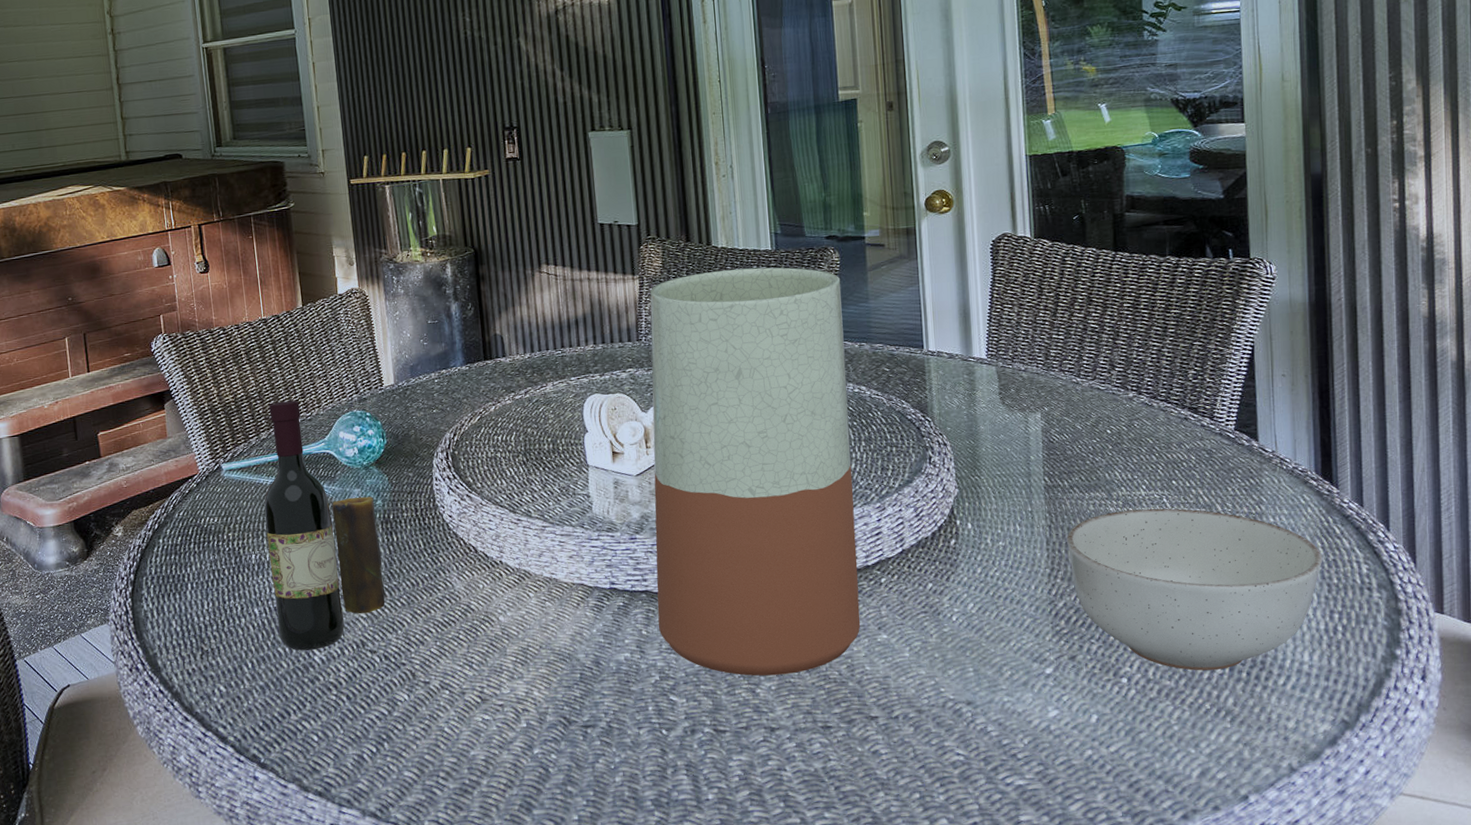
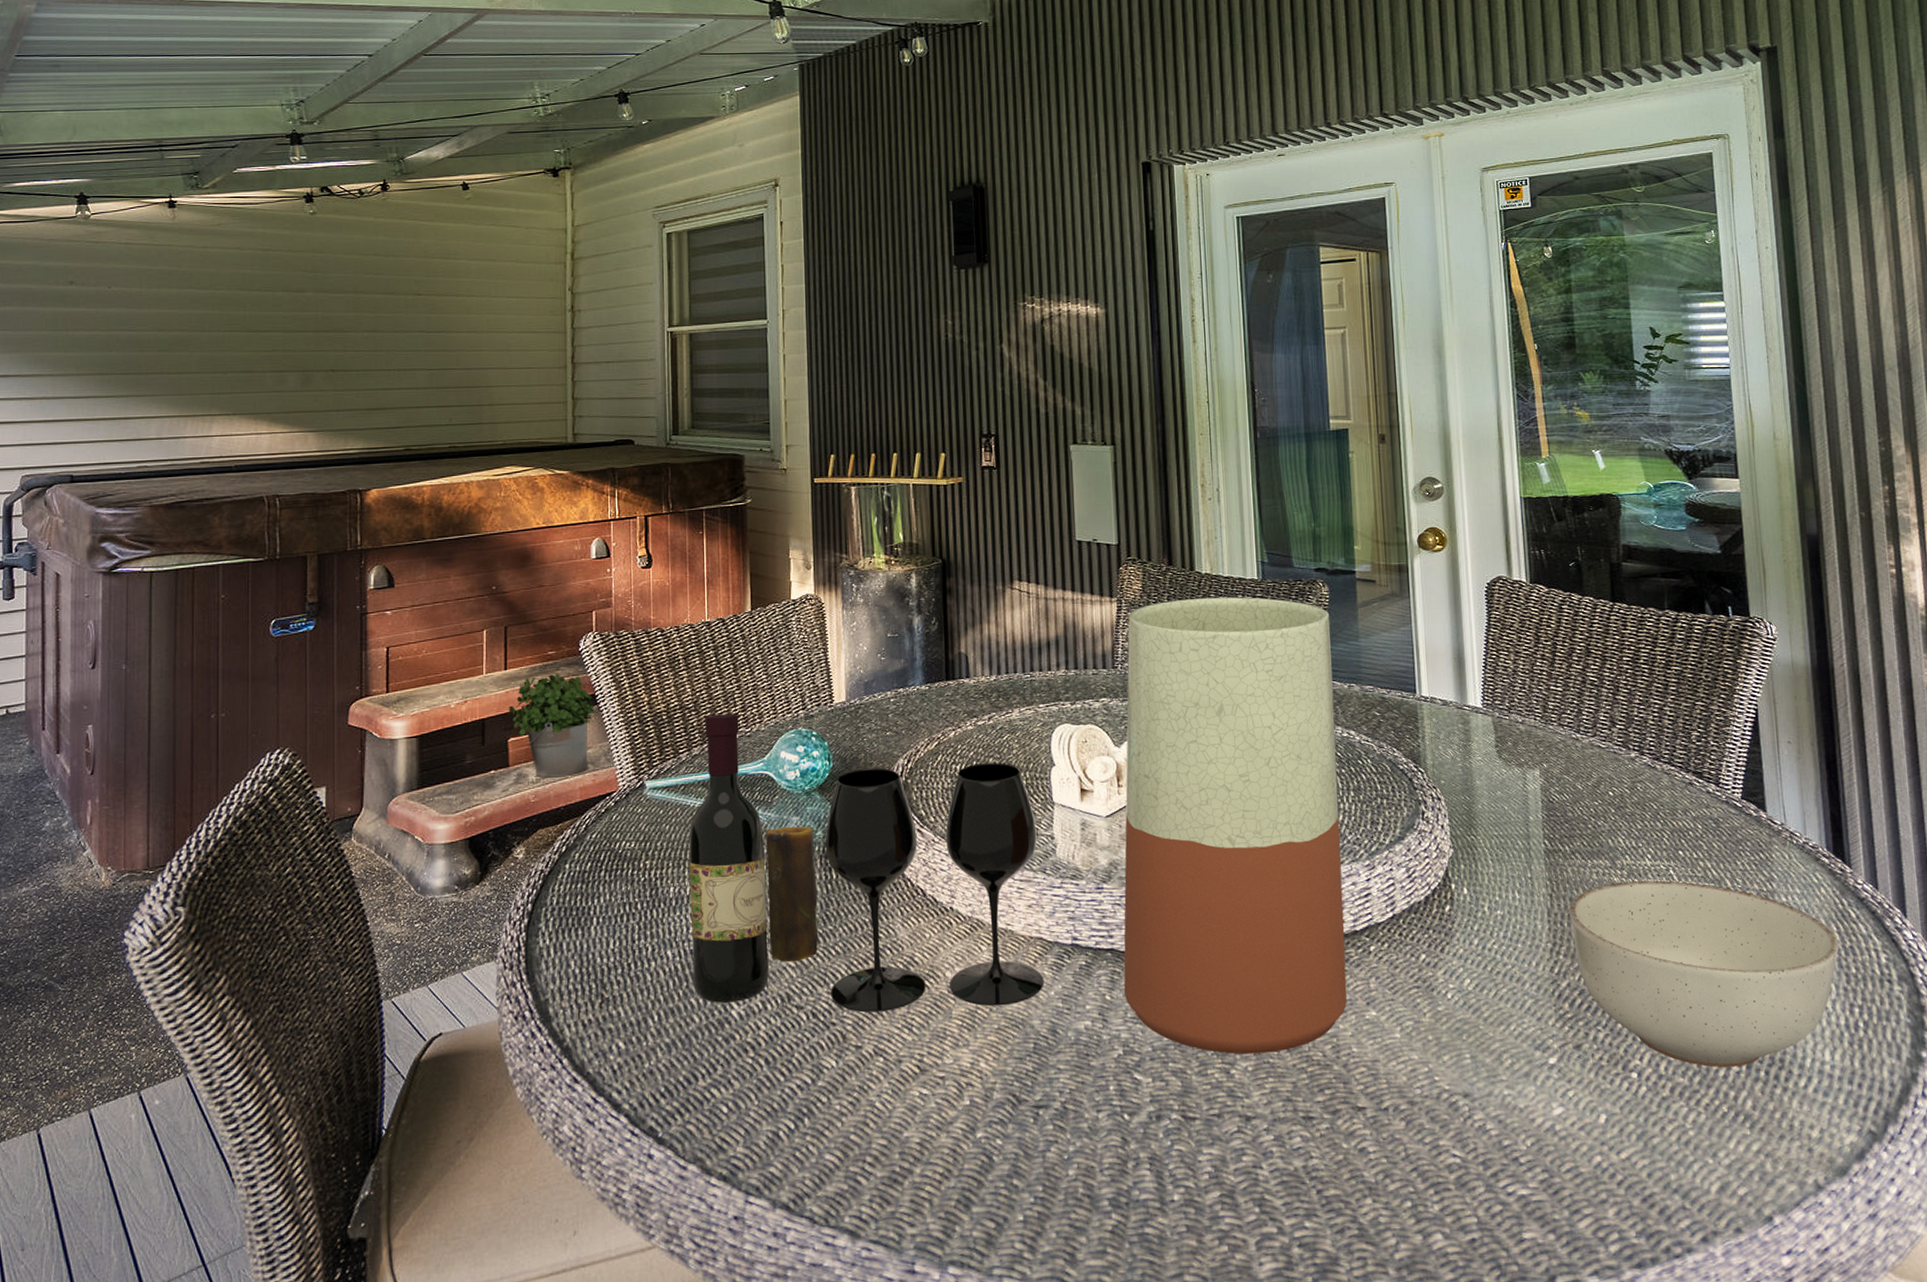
potted plant: none [95,372,172,467] -> present [508,673,596,779]
wine glass: none [384,431,587,654] -> present [825,762,1044,1013]

